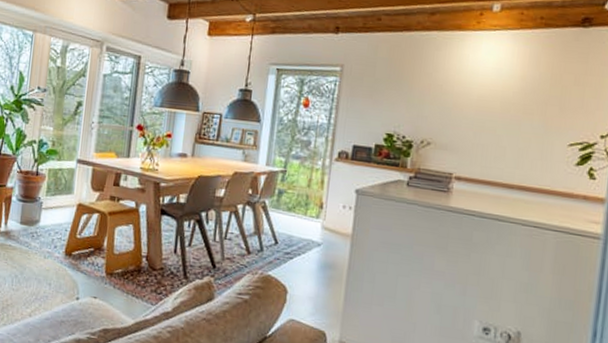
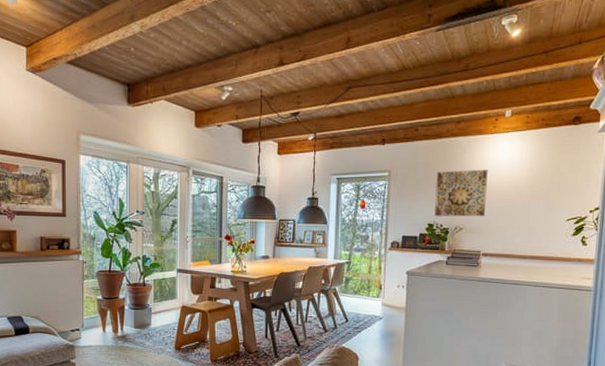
wall art: none [395,71,468,131] -> present [434,169,488,217]

